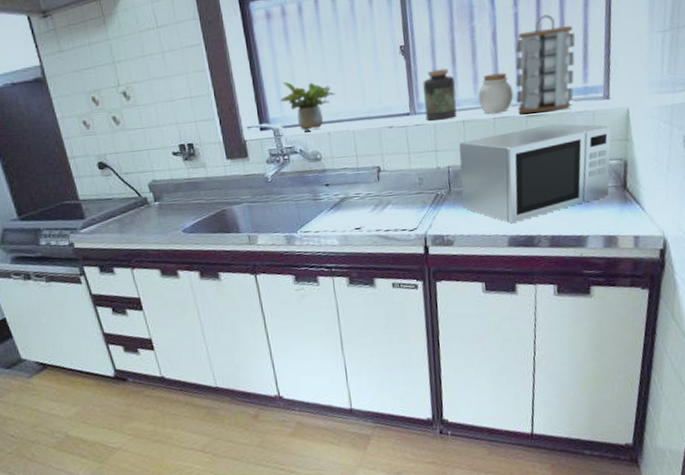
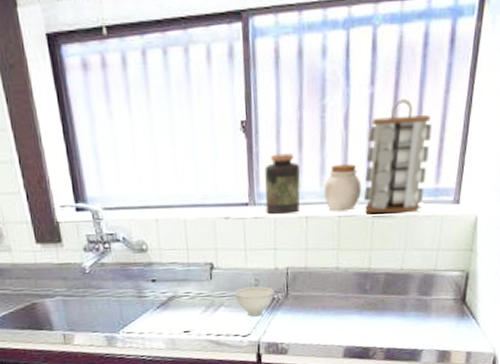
potted plant: present [279,82,335,131] -> none [98,154,165,216]
bowl: none [401,184,438,213] -> present [235,286,275,317]
microwave: present [459,123,612,224] -> none [299,227,458,334]

